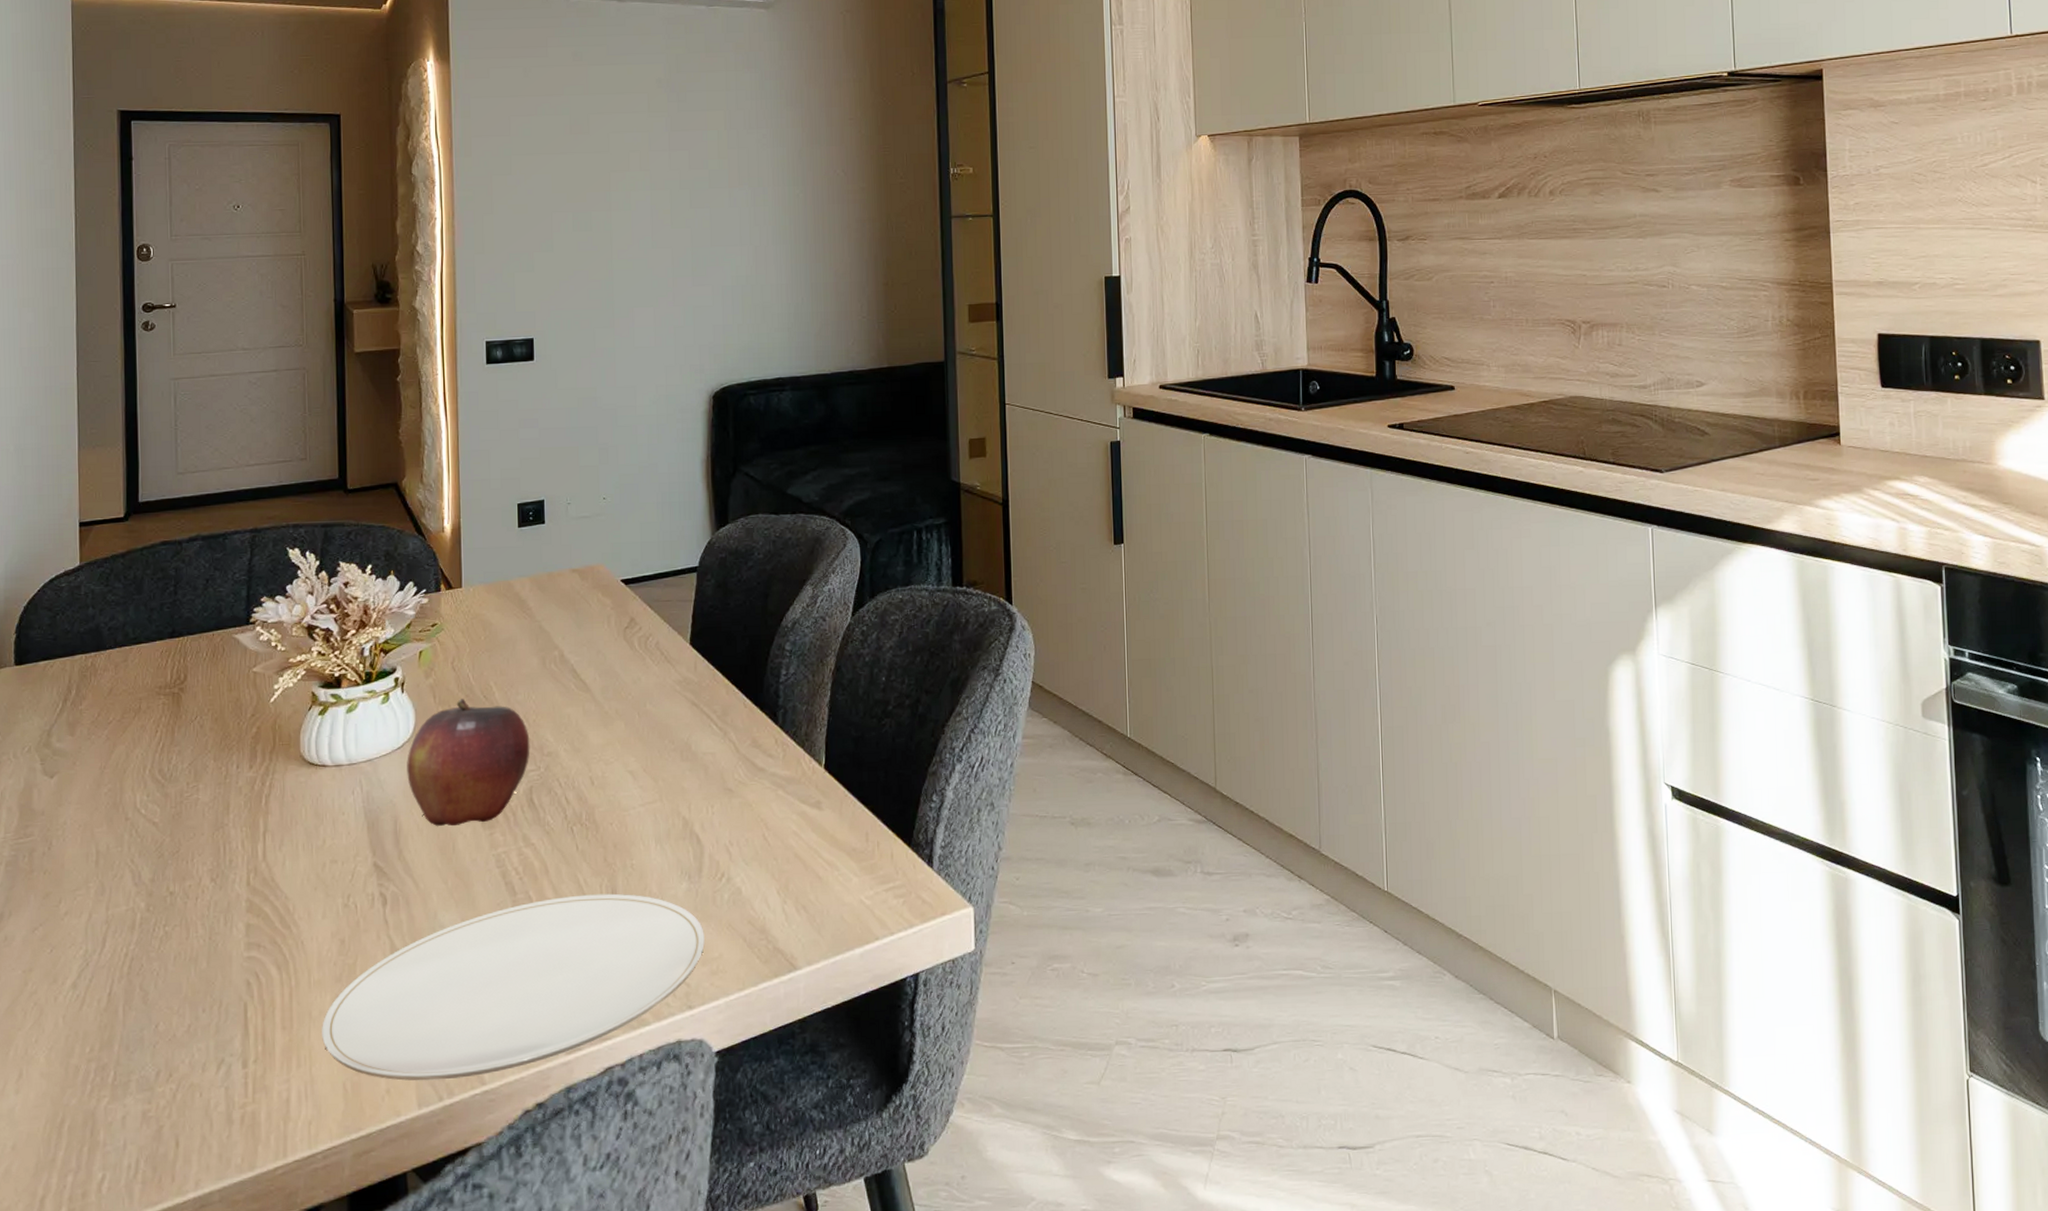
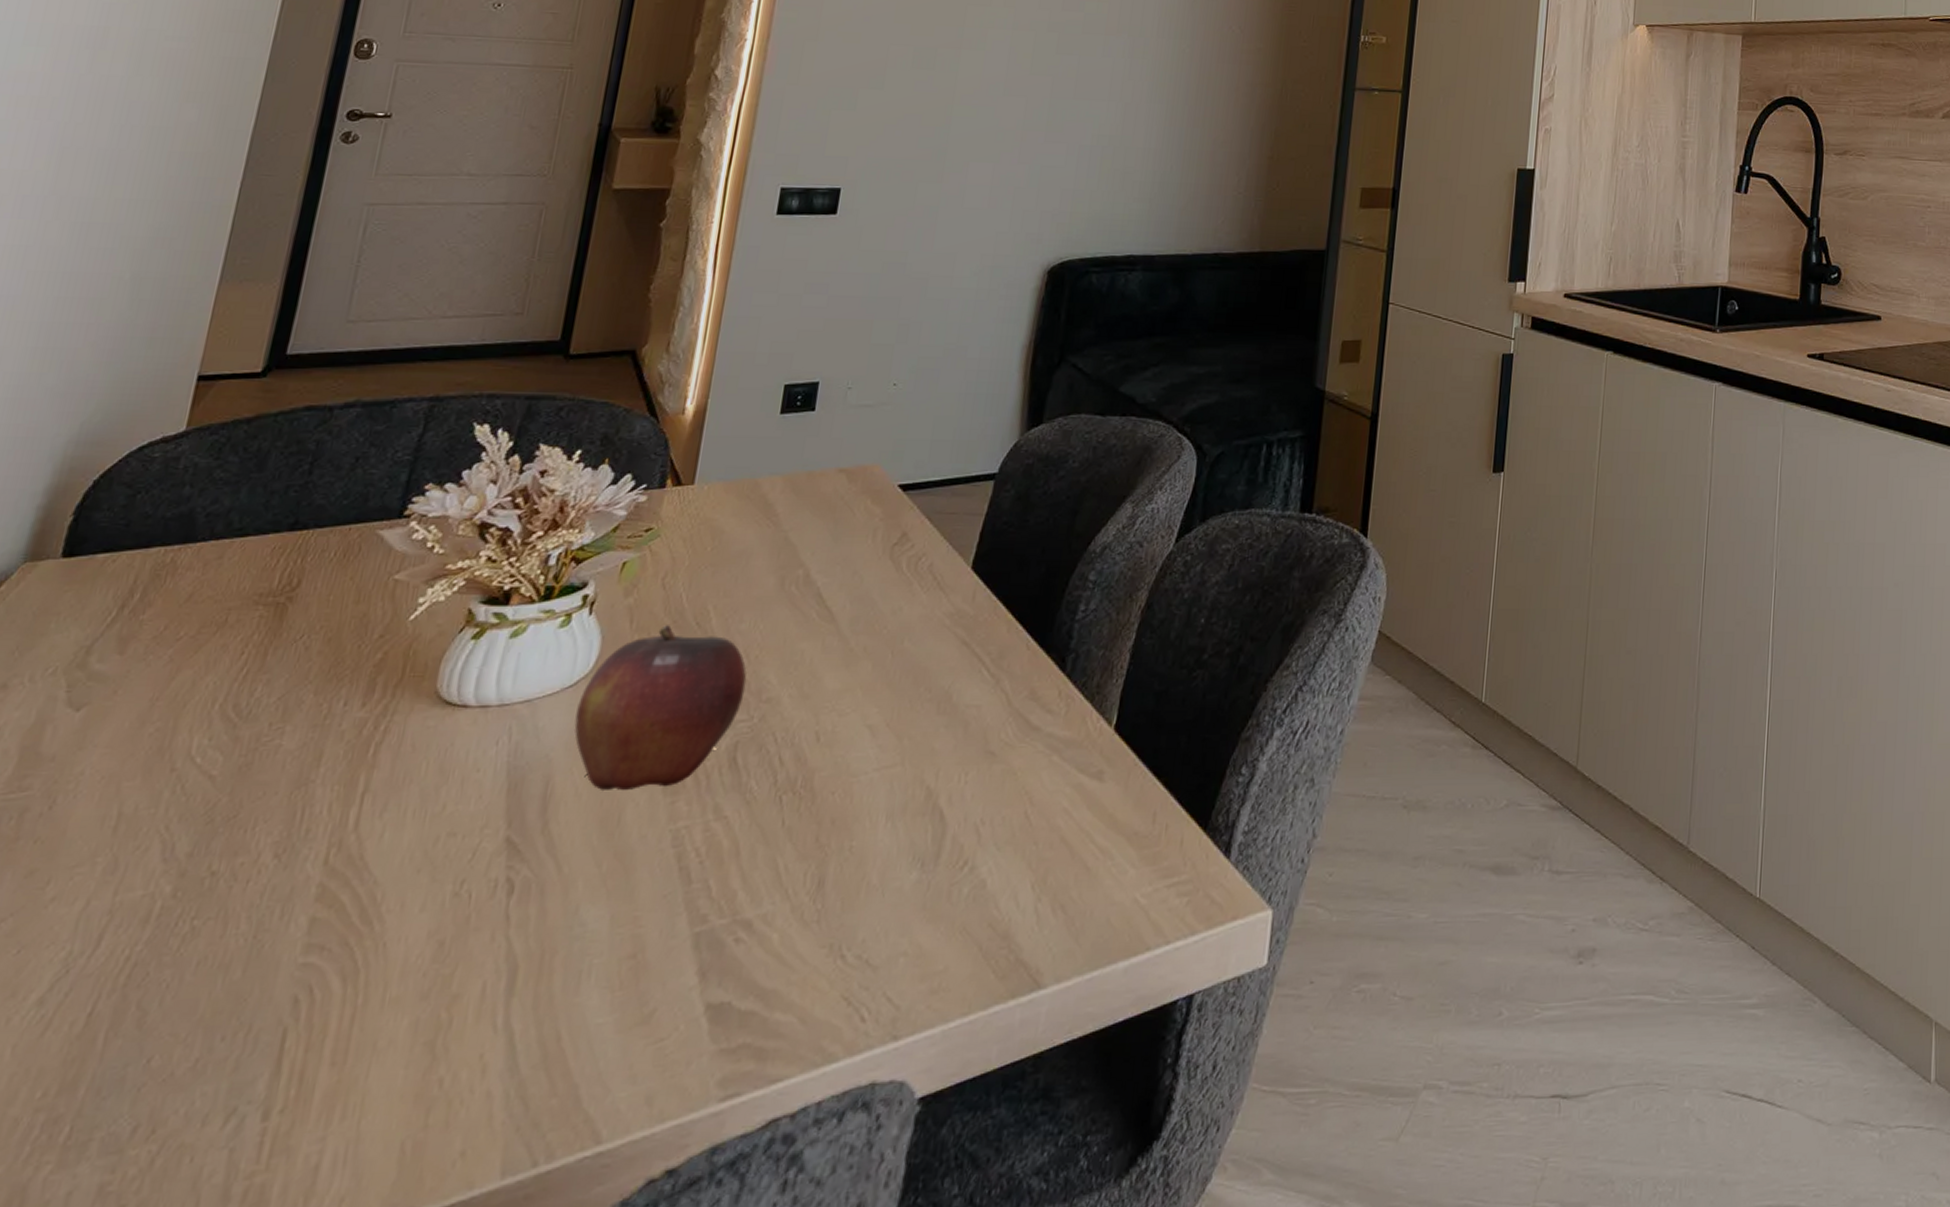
plate: present [322,893,705,1081] -> none [384,884,930,1139]

